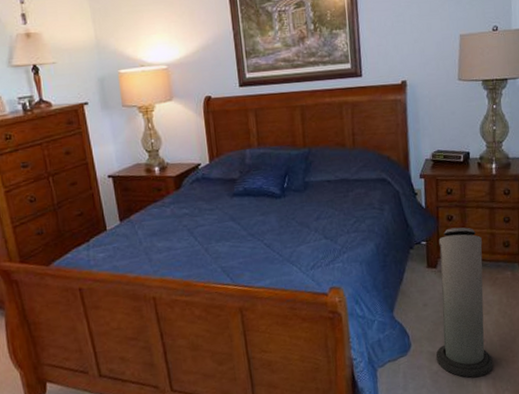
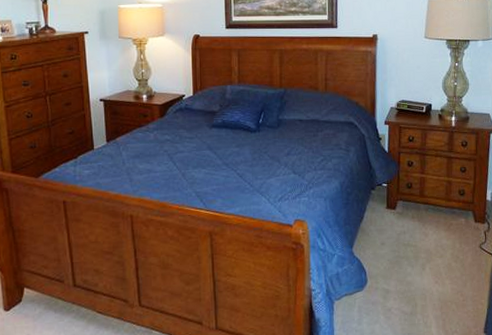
air purifier: present [435,227,493,378] -> none [390,173,444,318]

